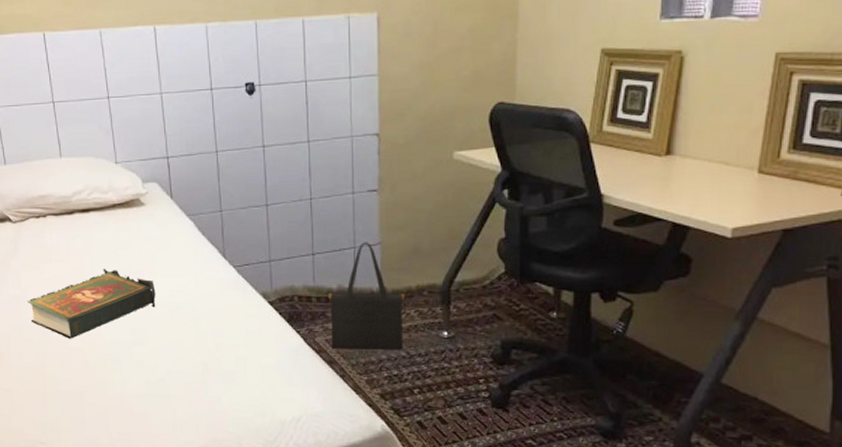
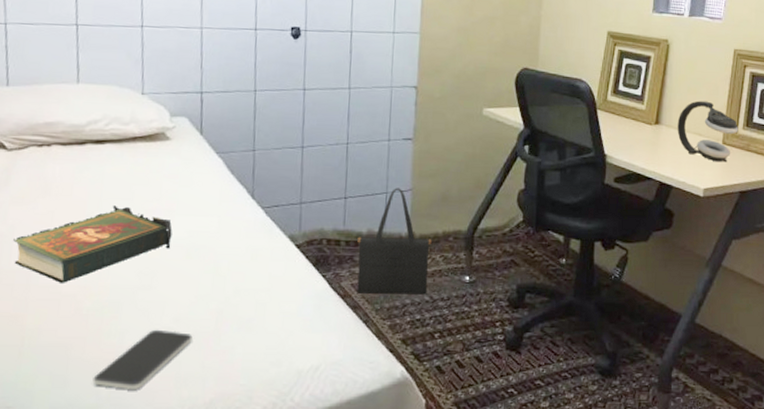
smartphone: none [104,380,183,433] -> present [93,329,193,389]
headphones: none [695,122,781,196] -> present [677,100,738,163]

